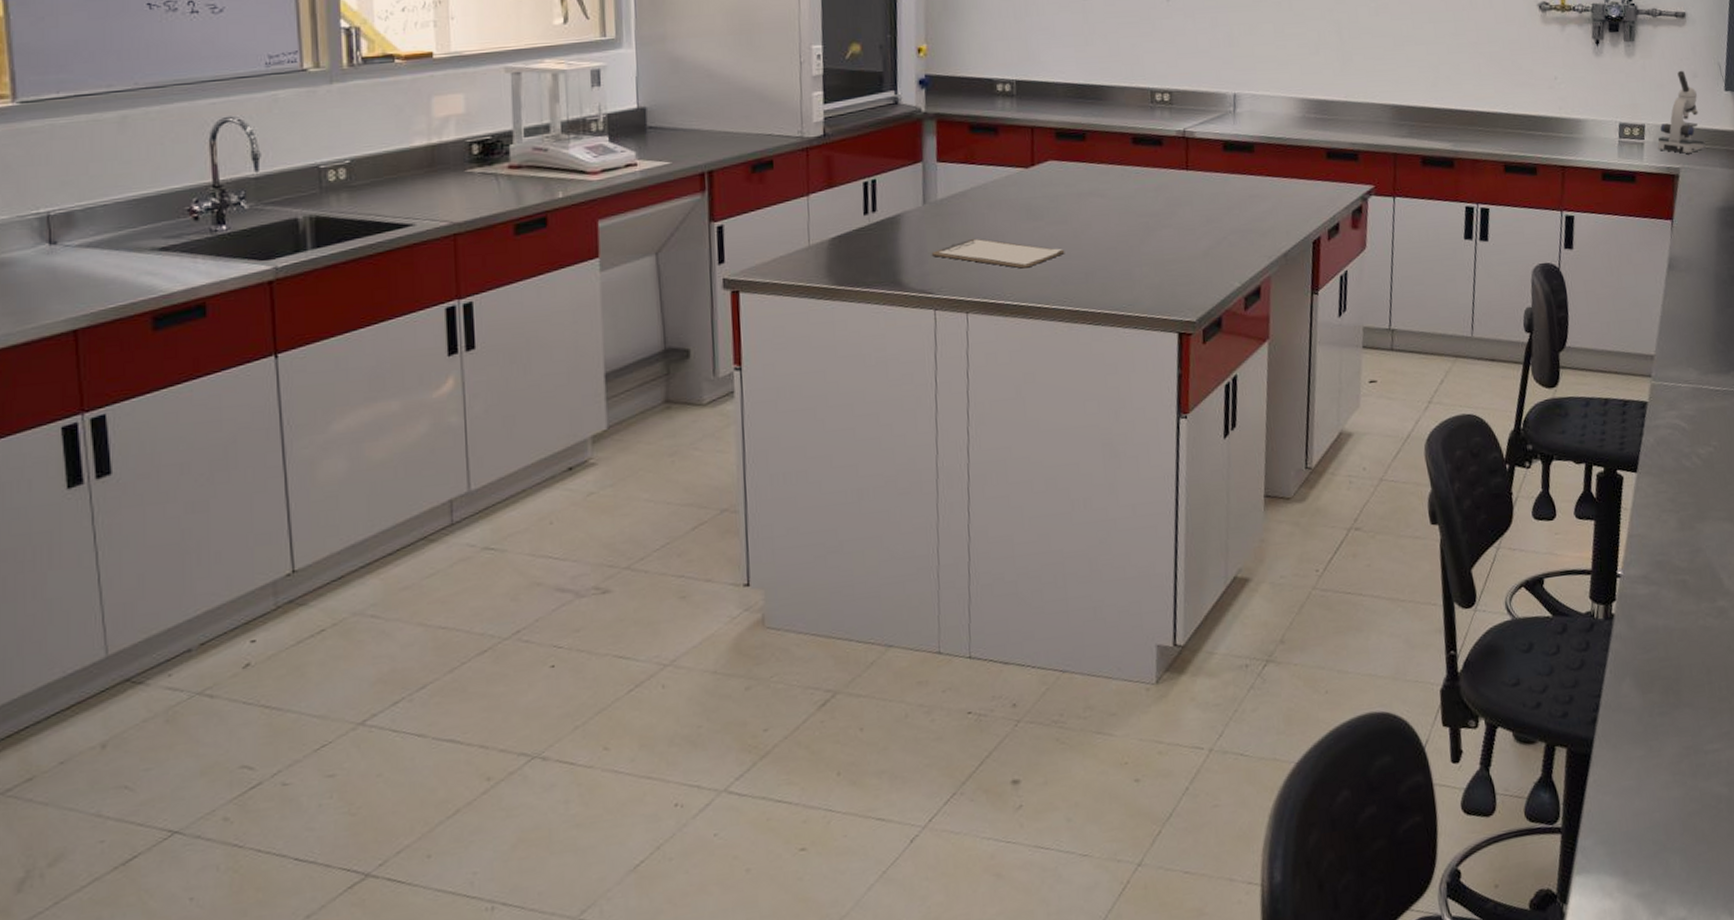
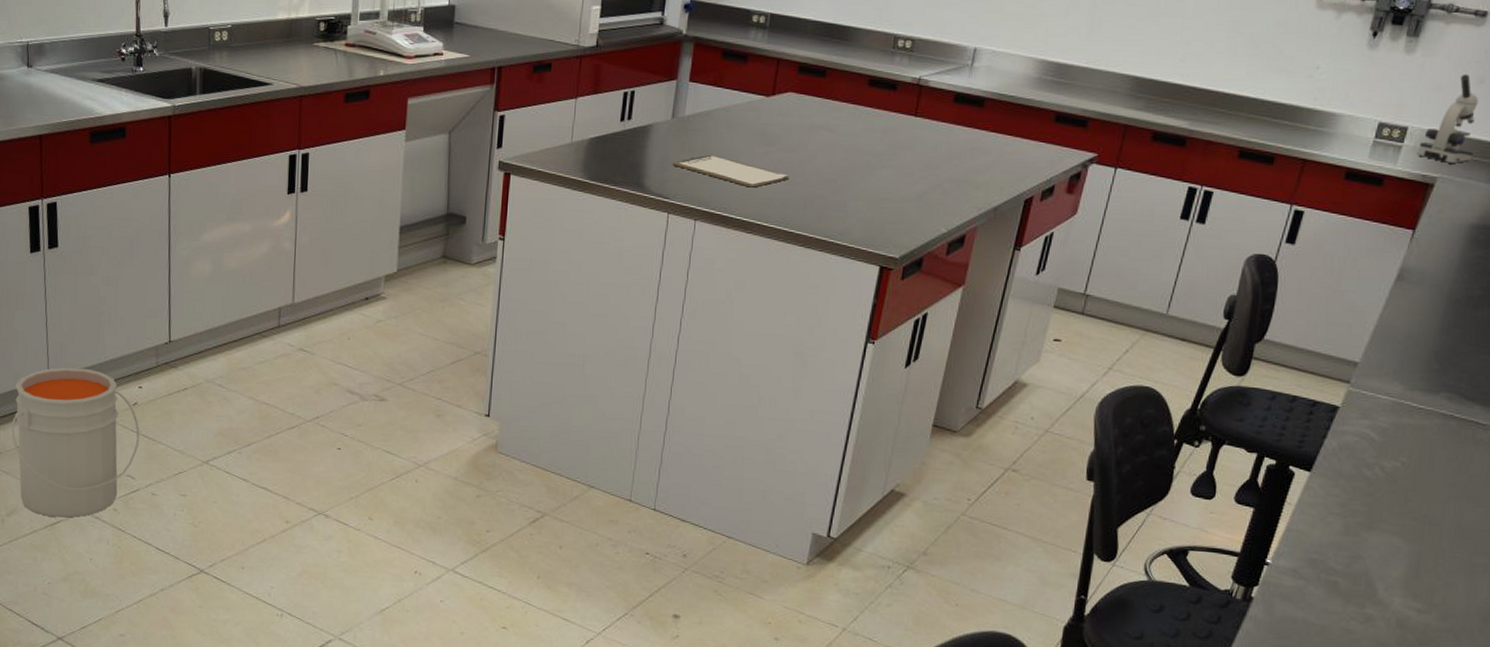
bucket: none [50,630,258,853] -> present [11,367,140,518]

